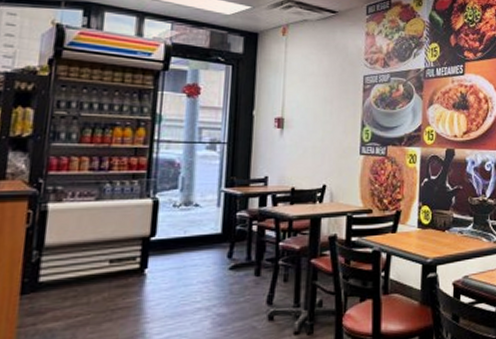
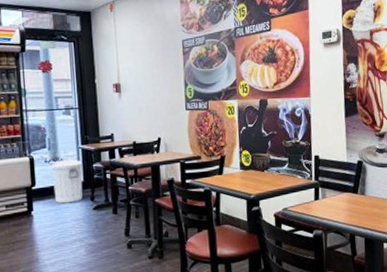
trash can: none [180,203,222,260] -> present [51,158,83,204]

